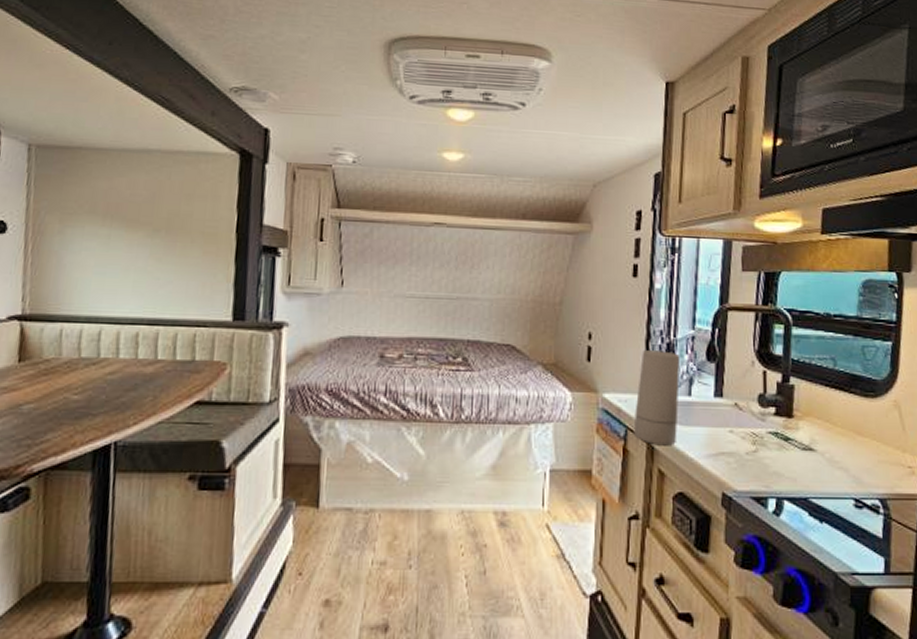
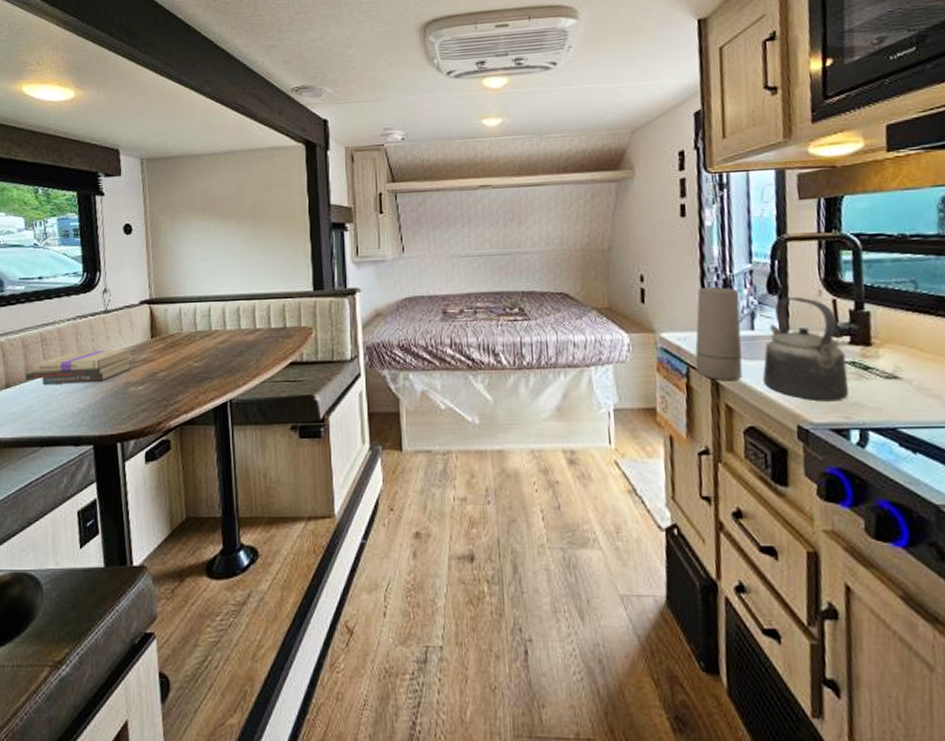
kettle: none [694,365,770,470] -> present [762,296,849,402]

